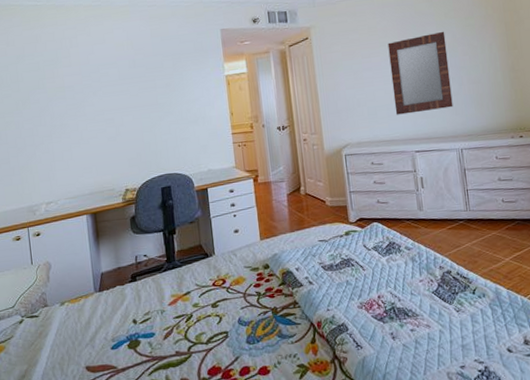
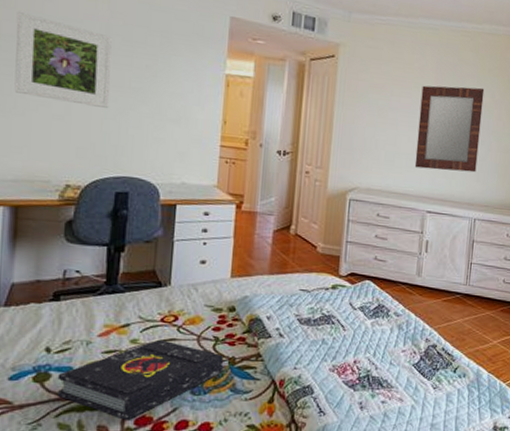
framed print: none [72,67,146,128] -> present [14,12,112,108]
book: none [145,300,268,372] -> present [56,339,223,420]

